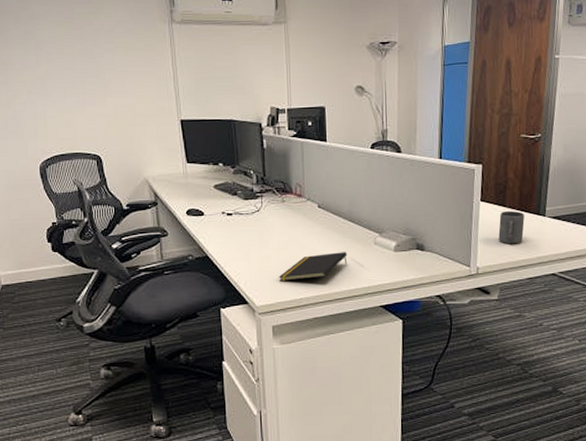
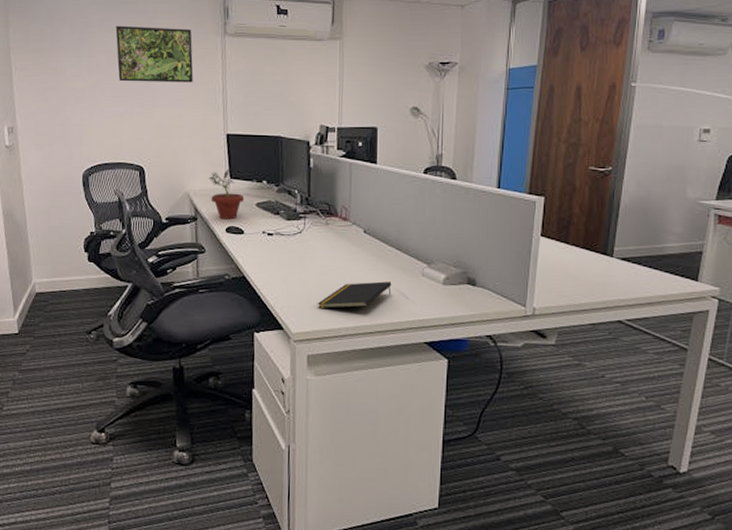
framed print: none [62,16,144,73] -> present [115,25,194,83]
potted plant: none [166,152,203,203] -> present [209,167,245,220]
mug: present [498,210,525,244] -> none [559,248,589,286]

